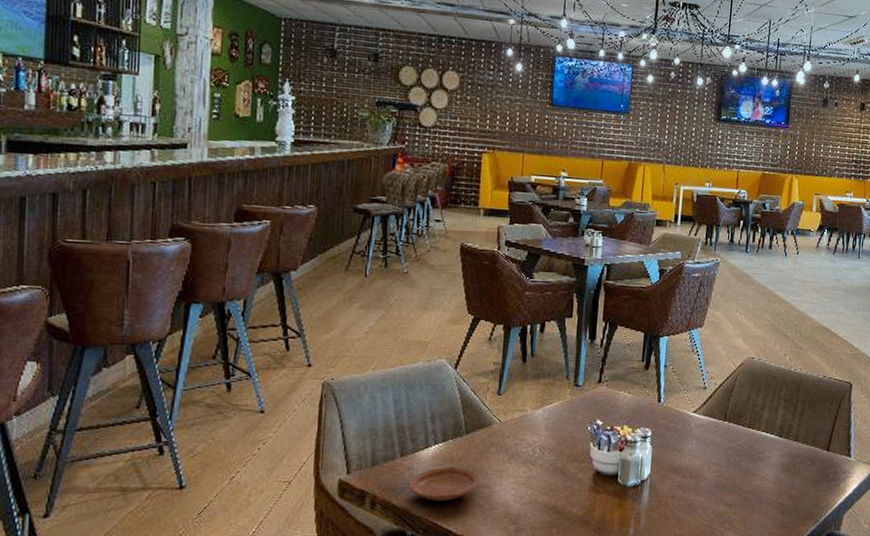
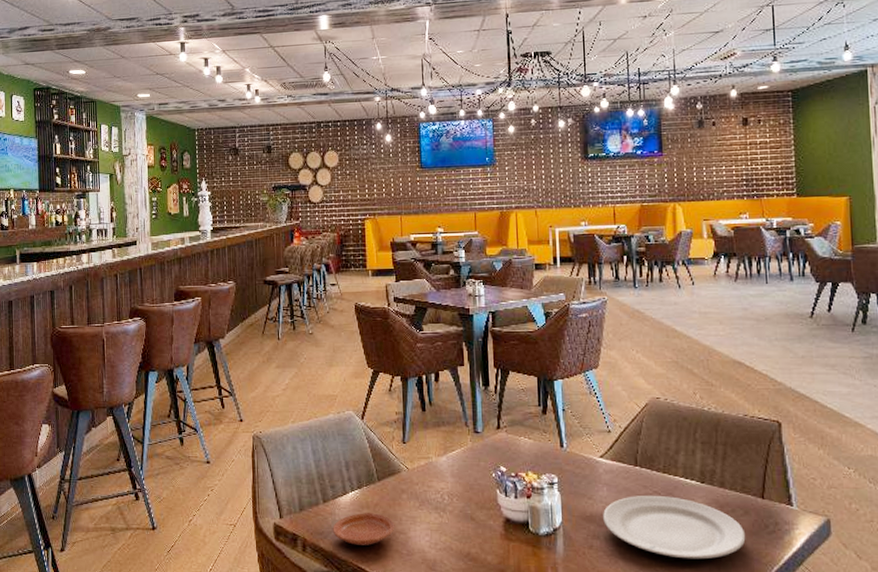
plate: none [689,449,810,506] -> present [603,496,746,559]

